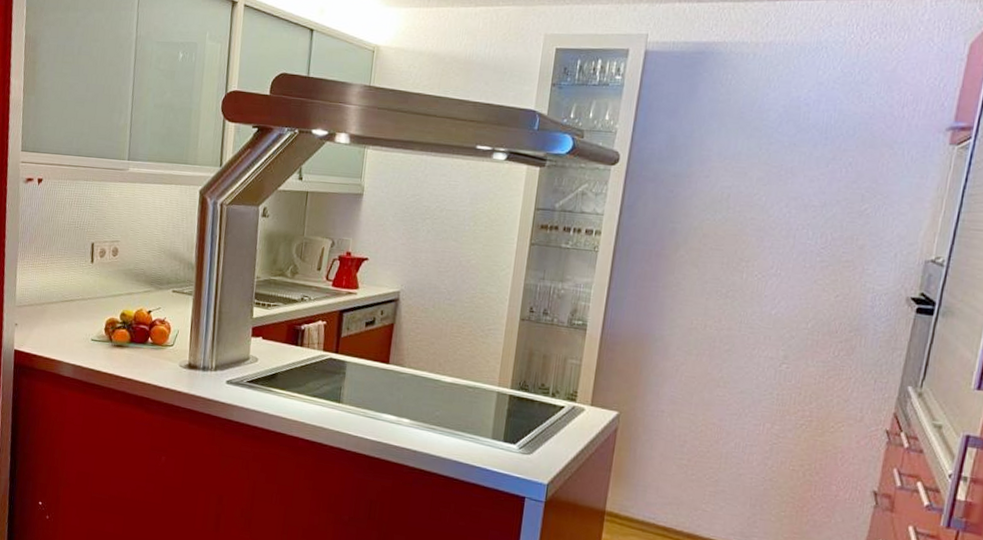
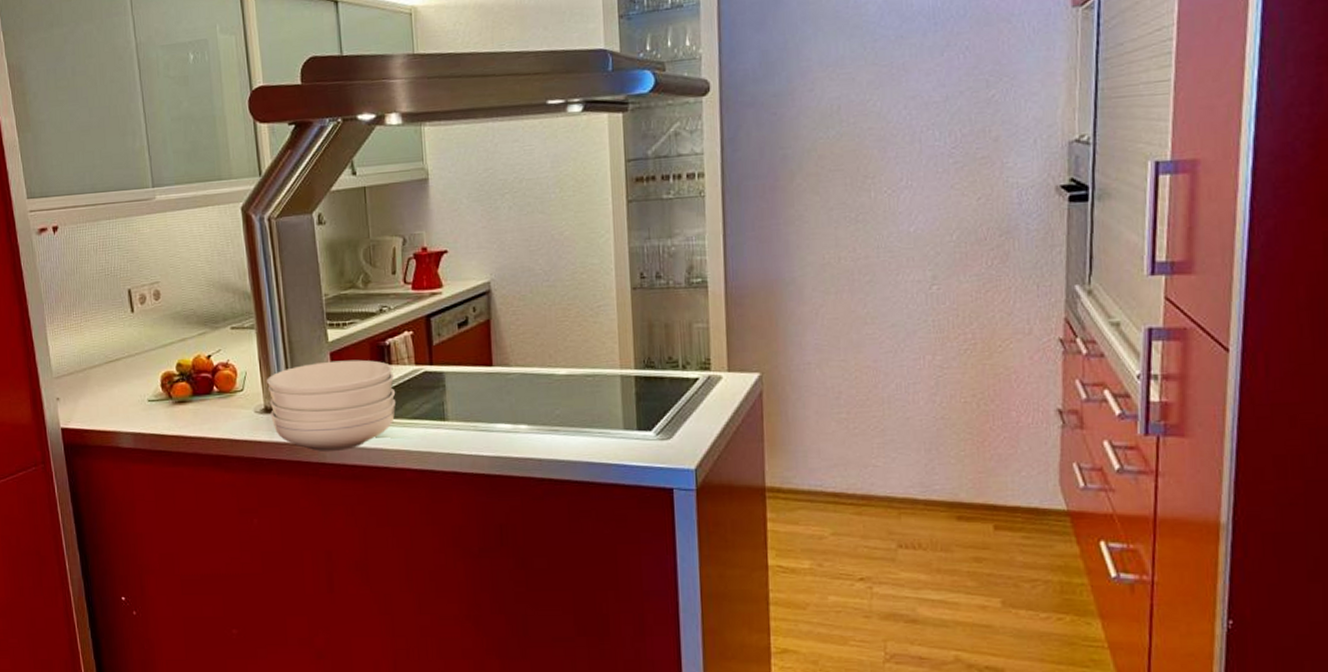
bowl: none [192,333,304,413] -> present [266,359,397,453]

